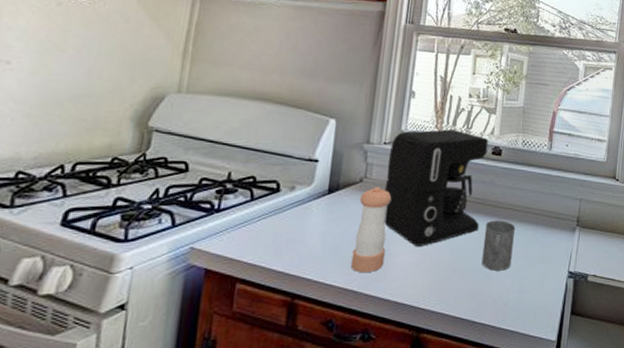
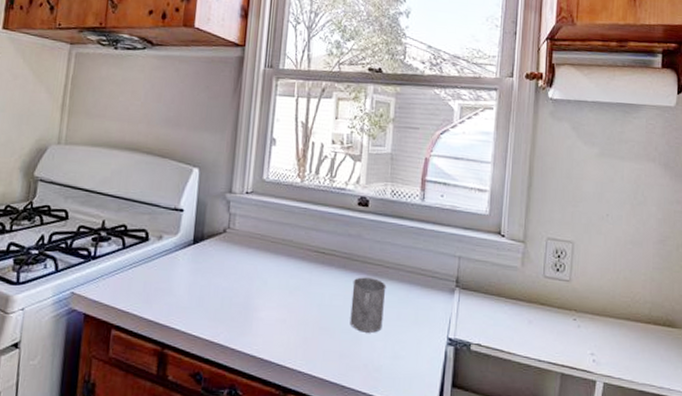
pepper shaker: present [351,187,392,273] -> none [216,238,255,327]
coffee maker: present [383,129,489,246] -> none [247,178,354,302]

